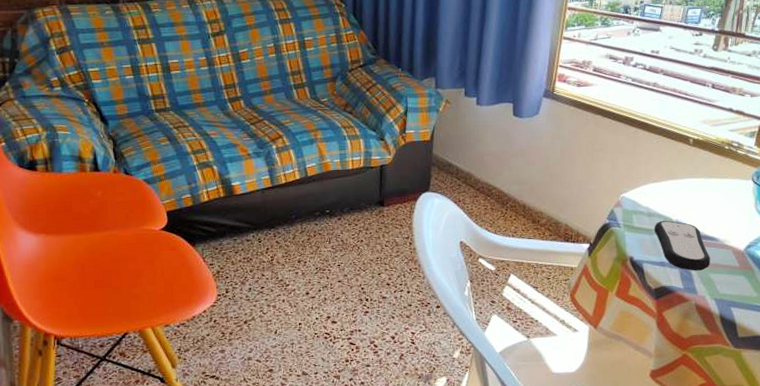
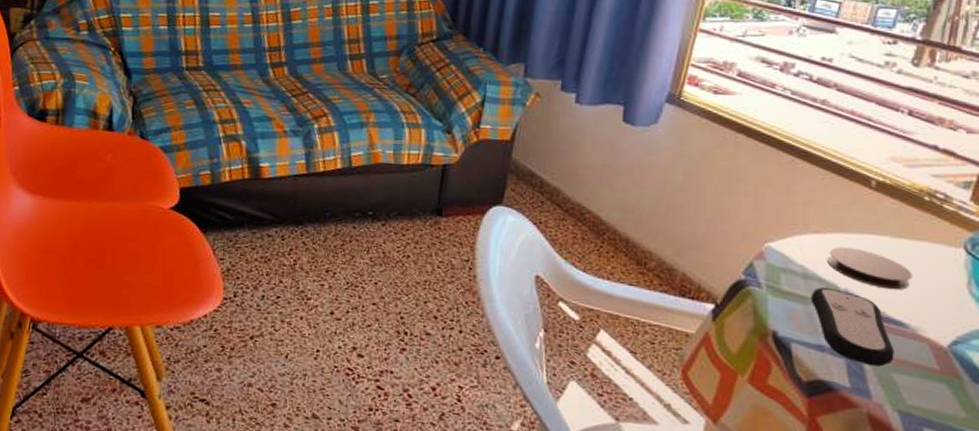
coaster: none [664,189,720,216] -> present [828,247,913,290]

